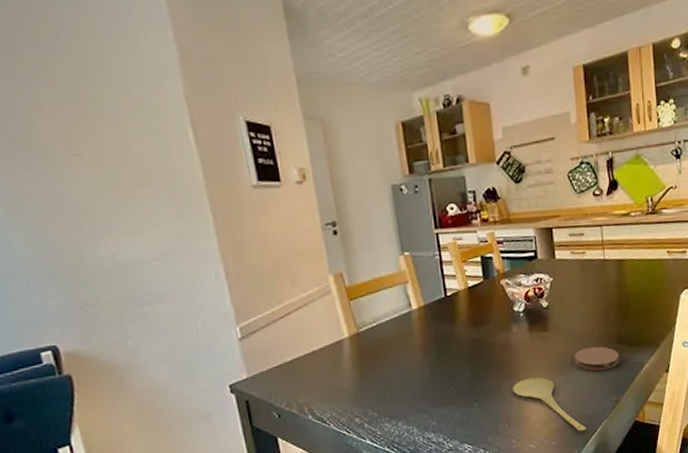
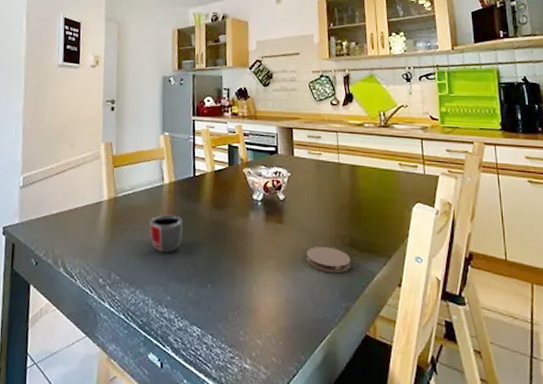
mug: none [402,341,441,381] -> present [149,214,183,253]
spoon: present [513,377,586,432] -> none [245,267,315,336]

